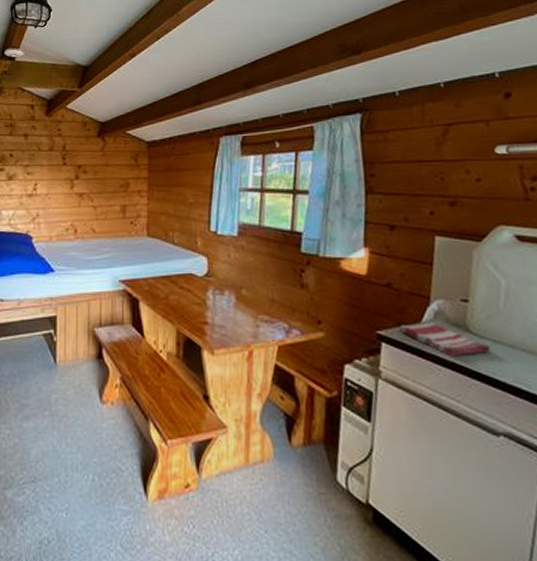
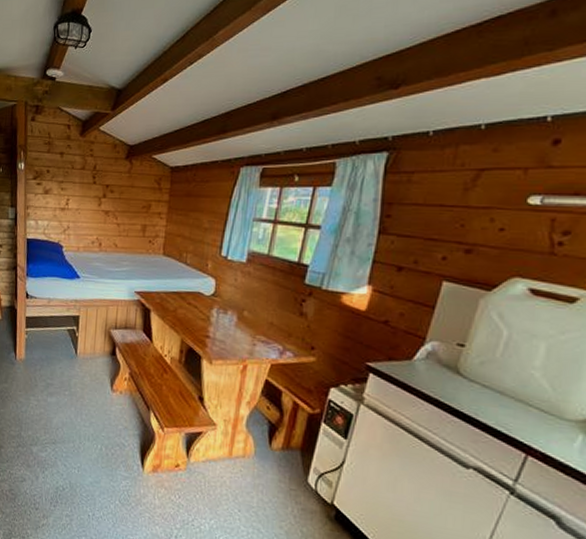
dish towel: present [398,322,491,357] -> none [388,359,478,396]

